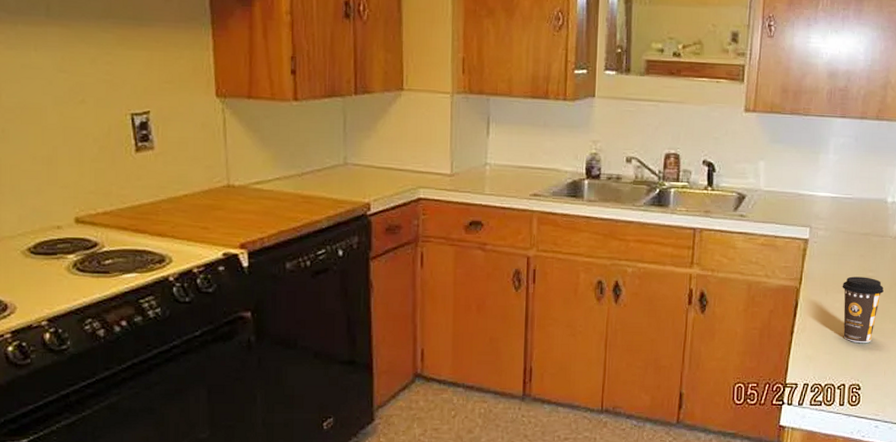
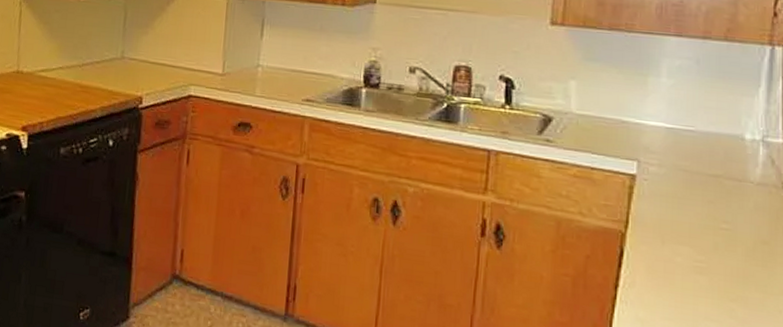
coffee cup: present [842,276,884,344] -> none [684,226,745,313]

